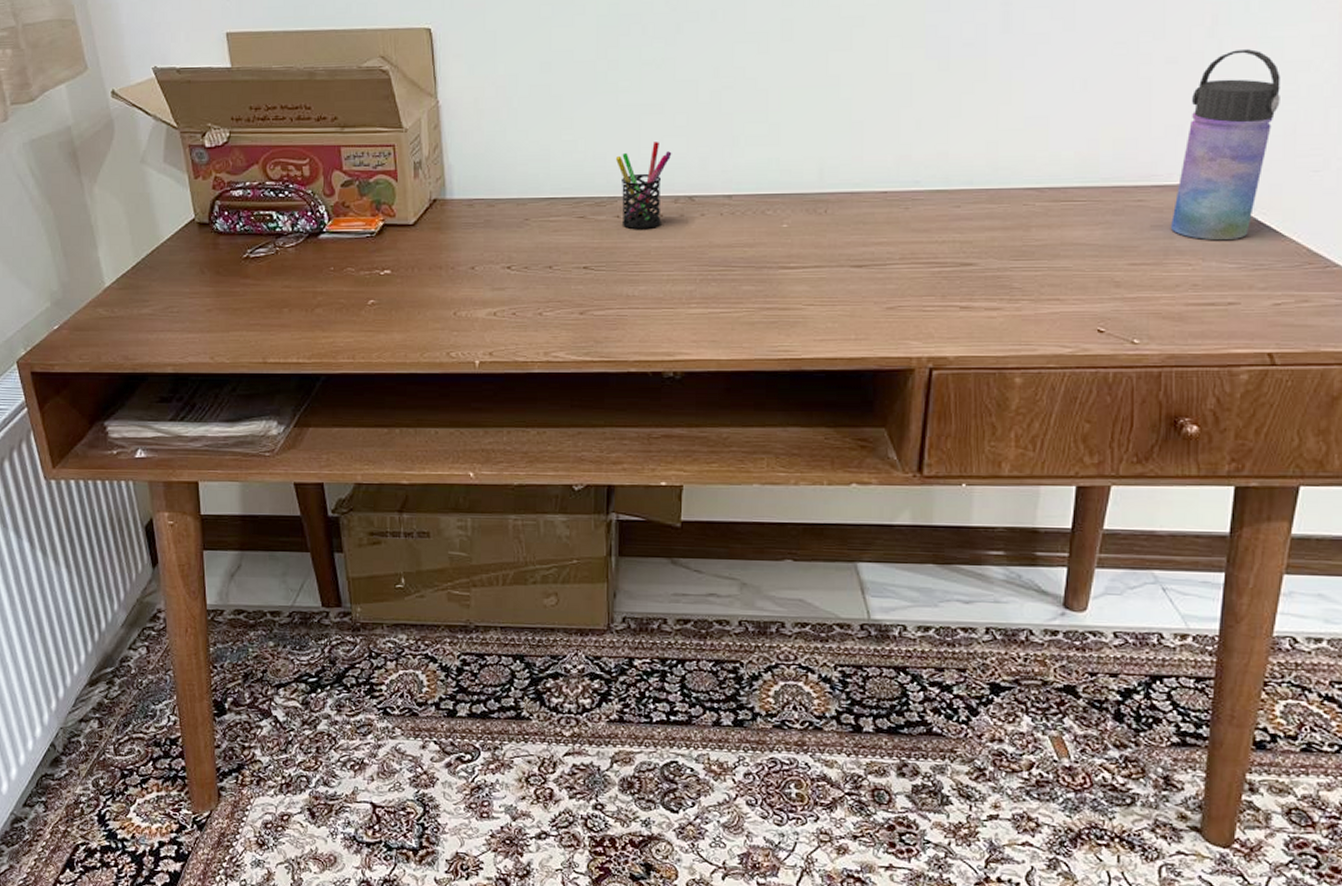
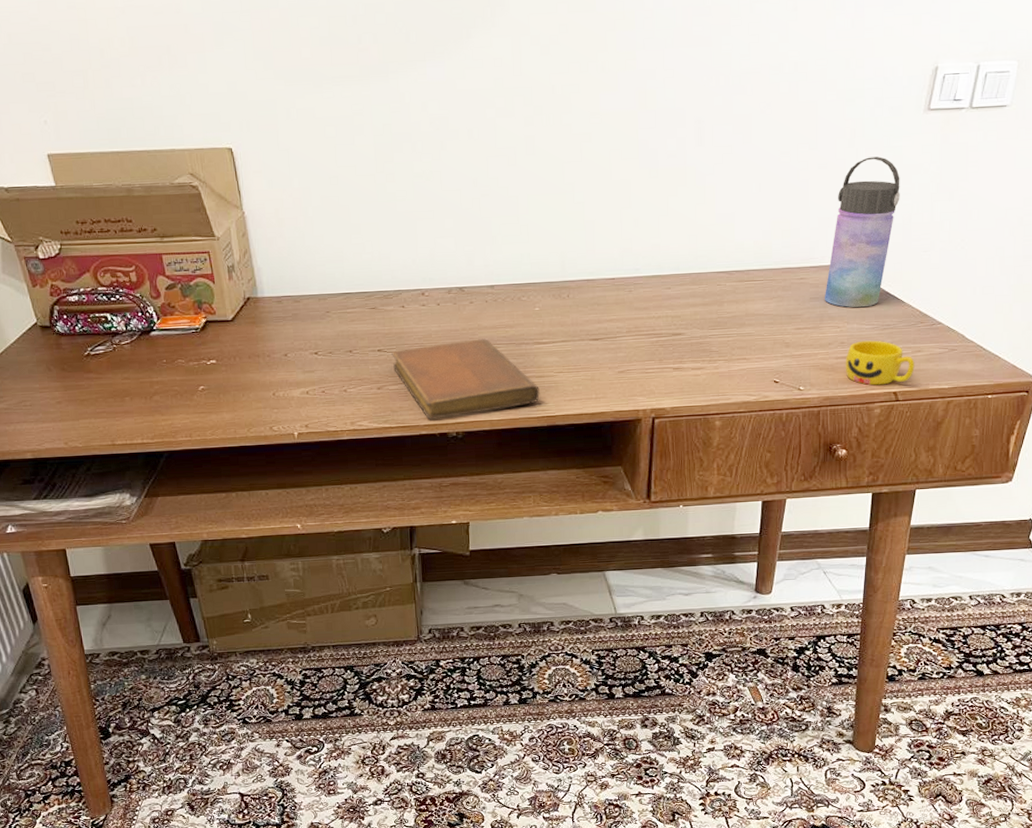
notebook: none [600,259,783,355] -> present [391,338,540,420]
pen holder: present [615,142,672,229] -> none [397,242,444,316]
cup: none [1198,283,1299,343] -> present [845,340,915,386]

